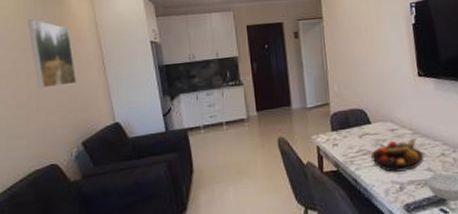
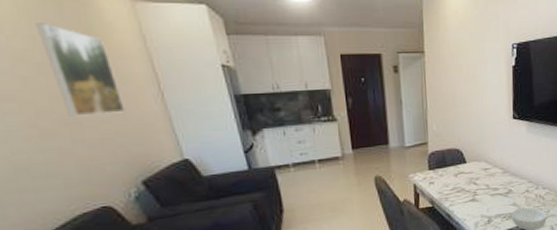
fruit bowl: present [371,138,424,172] -> none [465,177,510,208]

